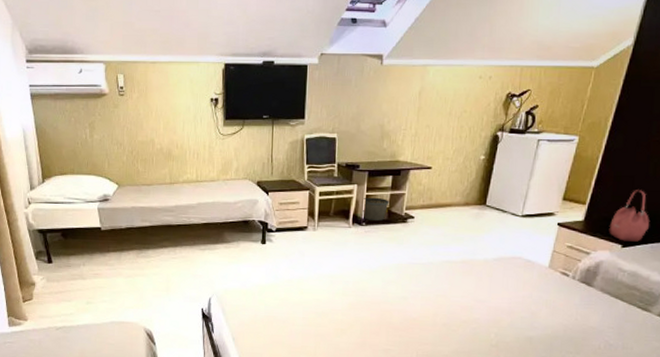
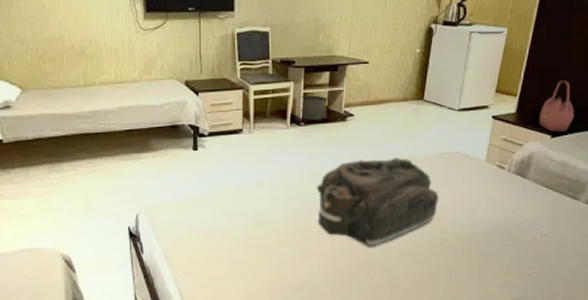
duffel bag: none [374,259,498,344] -> present [316,157,439,248]

